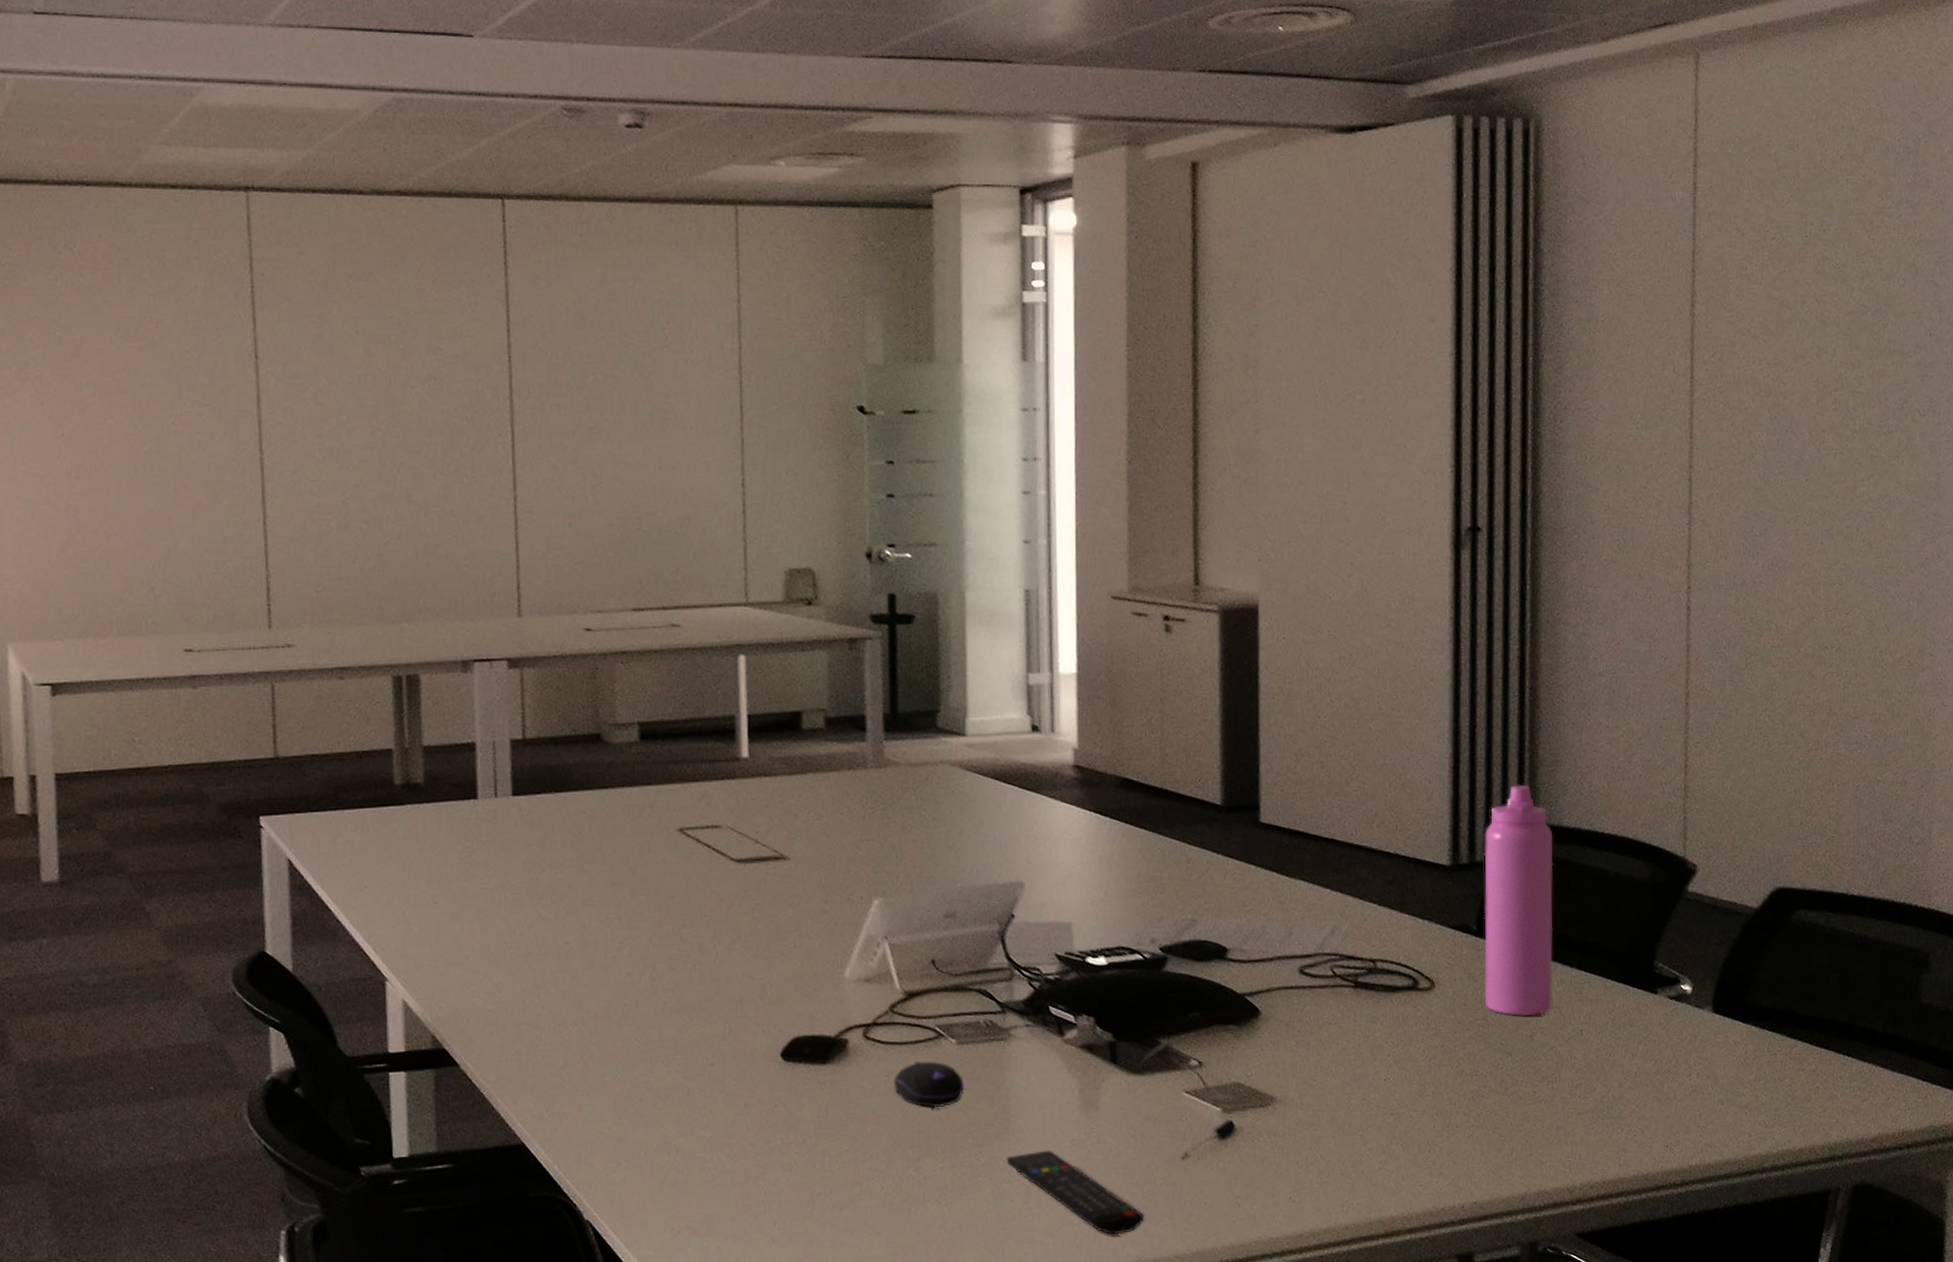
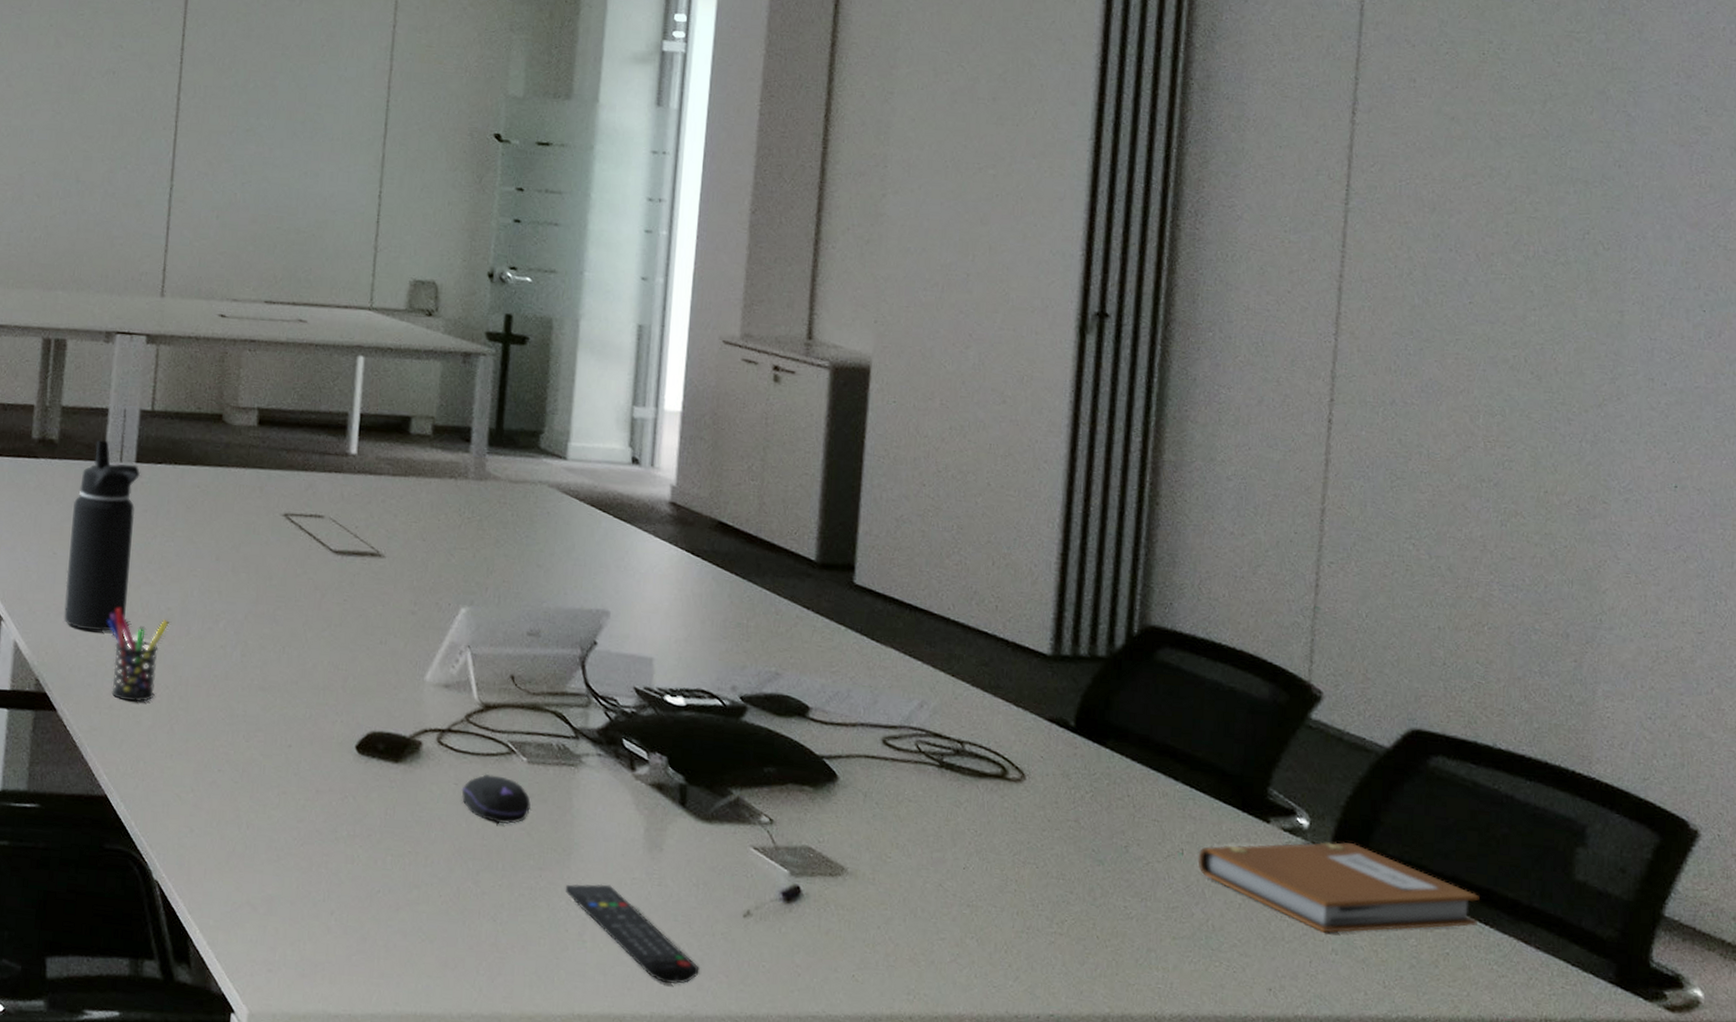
water bottle: none [450,776,521,978] -> present [64,440,141,631]
pen holder: none [503,949,569,1044] -> present [108,608,169,702]
water bottle: present [1484,784,1554,1016] -> none [1078,581,1164,827]
notebook: none [1596,1001,1842,1087] -> present [1198,841,1480,933]

